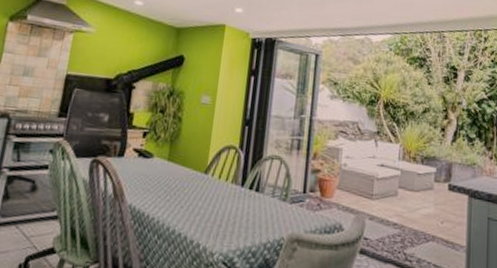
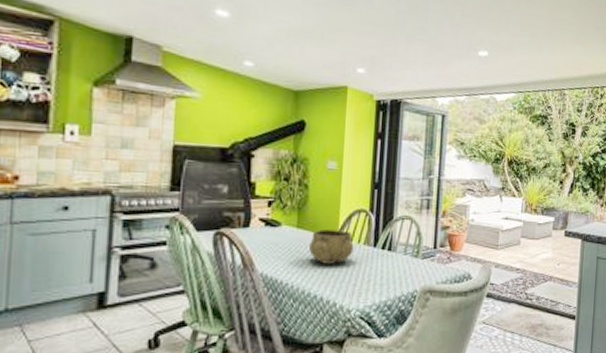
decorative bowl: none [177,164,222,202] -> present [309,230,354,264]

